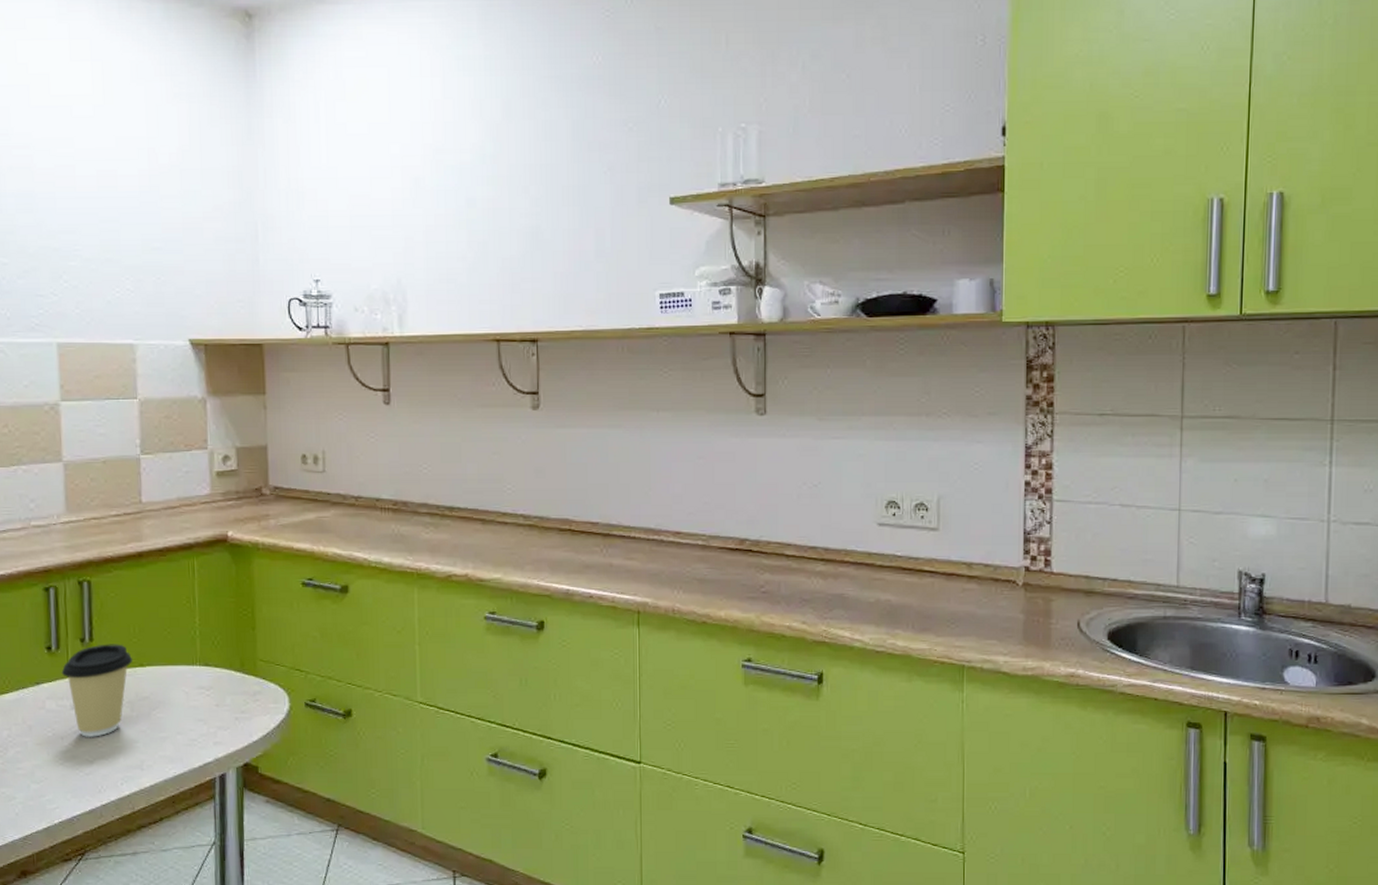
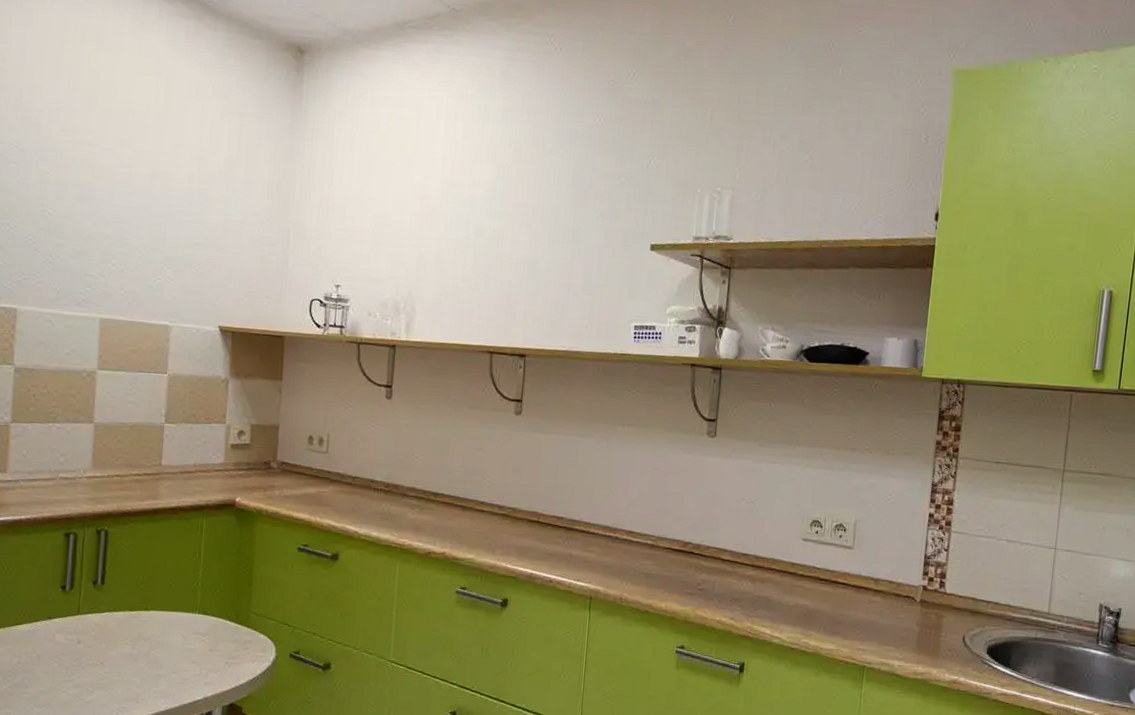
coffee cup: present [61,644,133,738] -> none [72,587,139,671]

